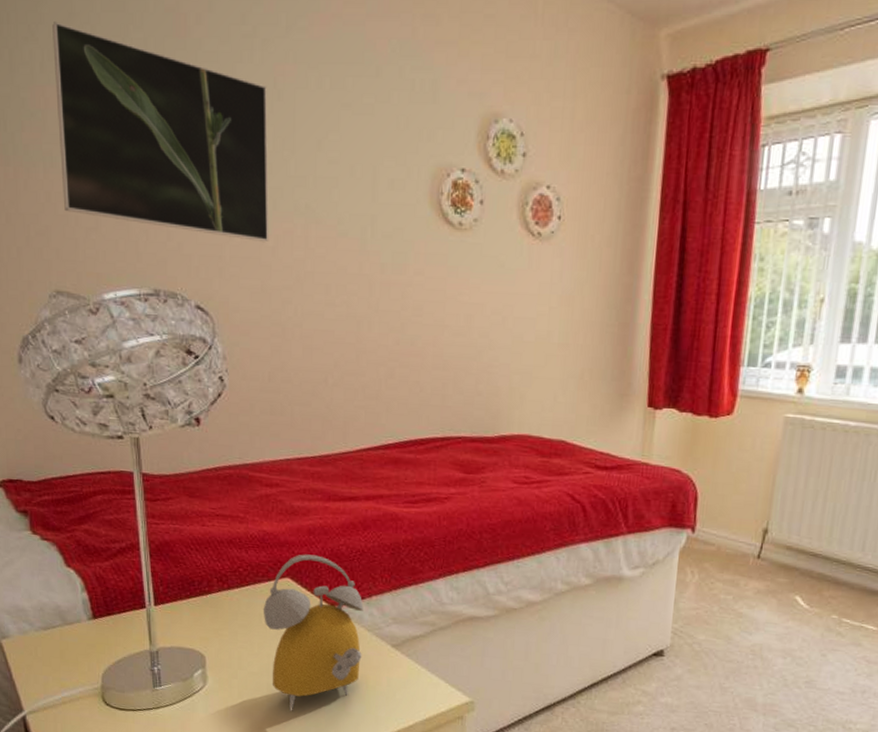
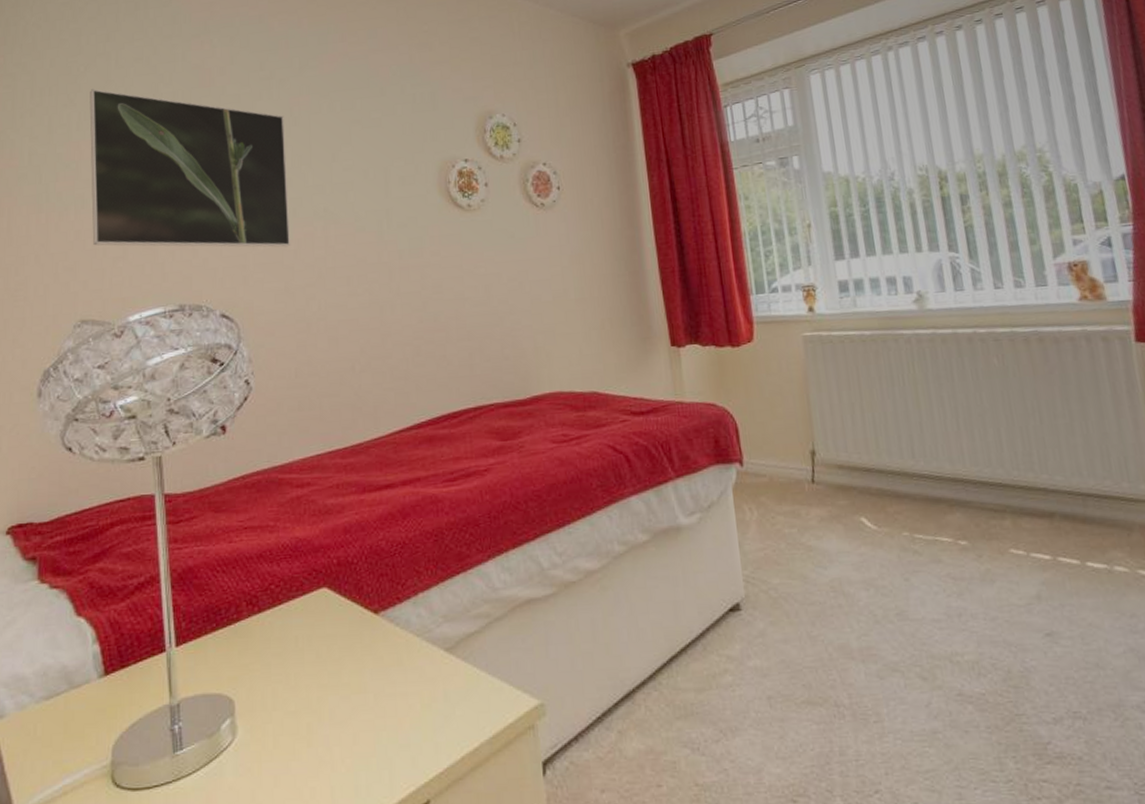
alarm clock: present [263,554,364,711] -> none [298,556,413,755]

